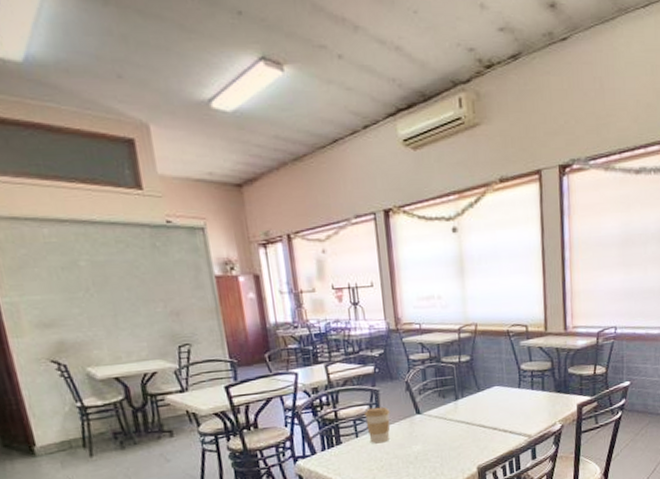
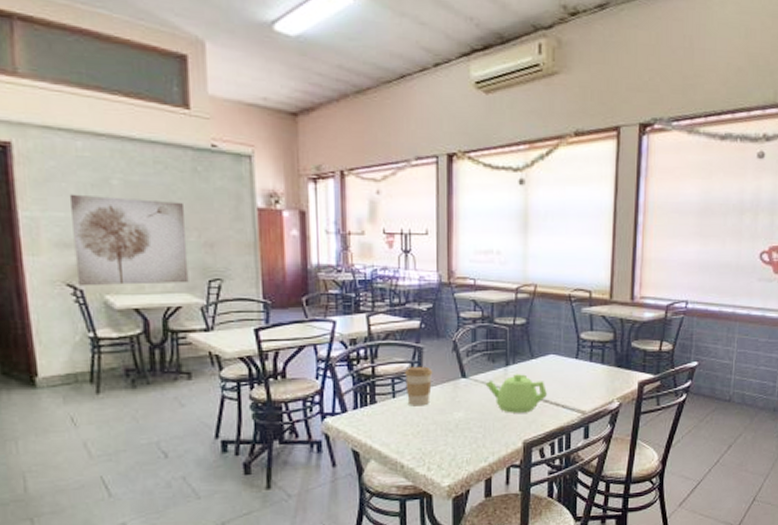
wall art: none [42,276,161,362] -> present [69,194,189,286]
teapot: none [438,406,496,443] -> present [485,374,548,413]

